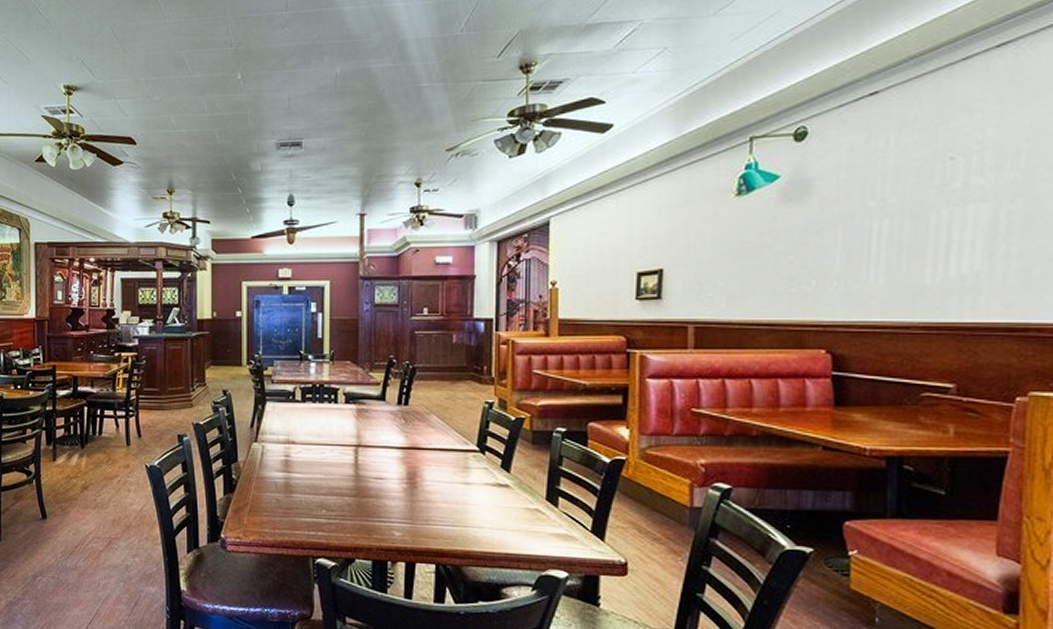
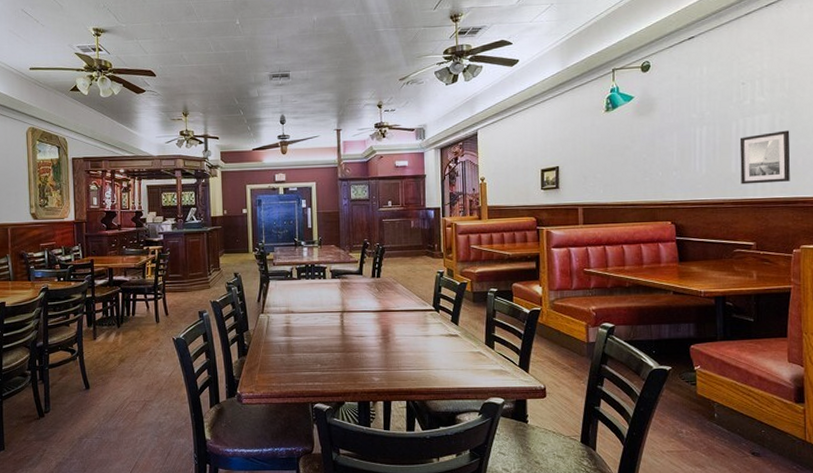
wall art: none [938,226,1023,302] -> present [739,130,791,185]

